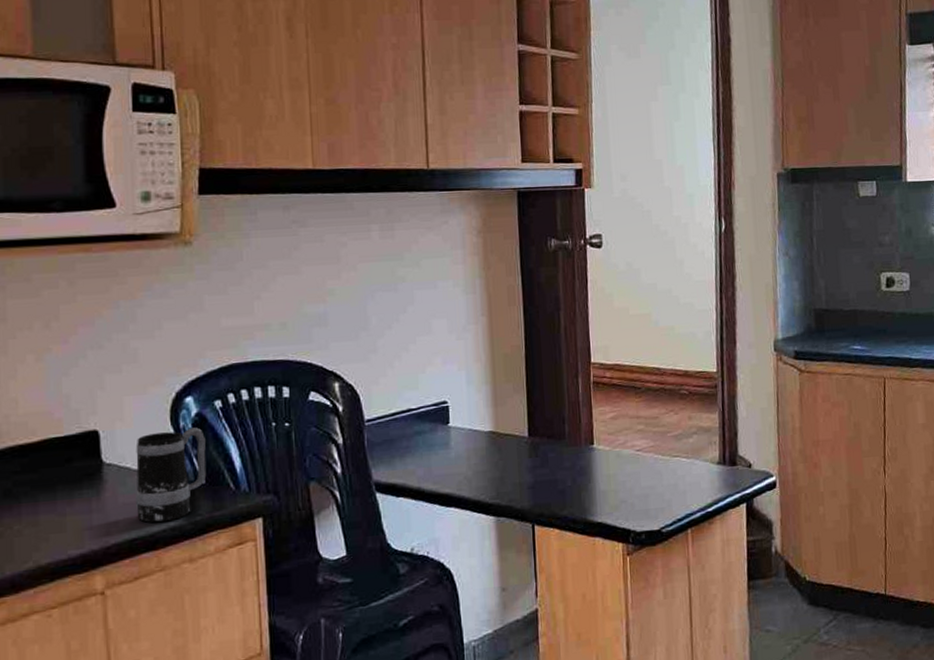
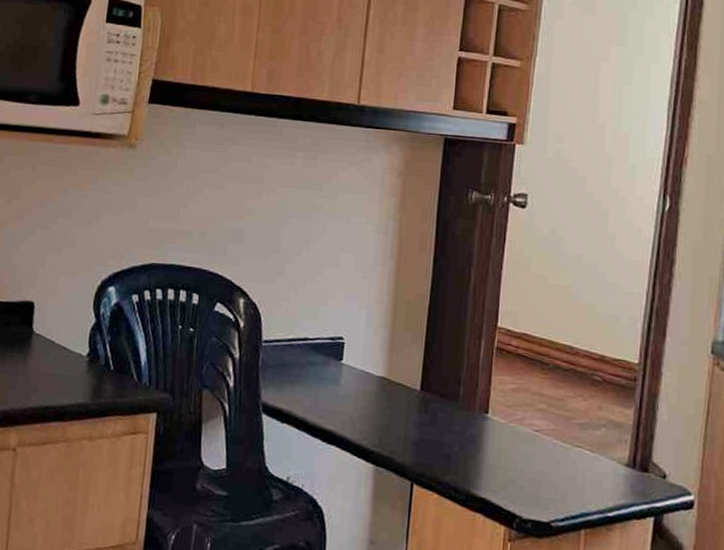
mug: present [135,427,207,523] -> none [52,314,120,398]

